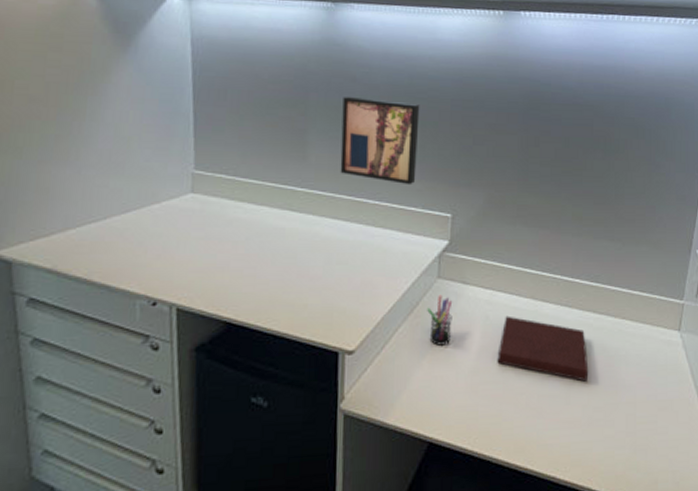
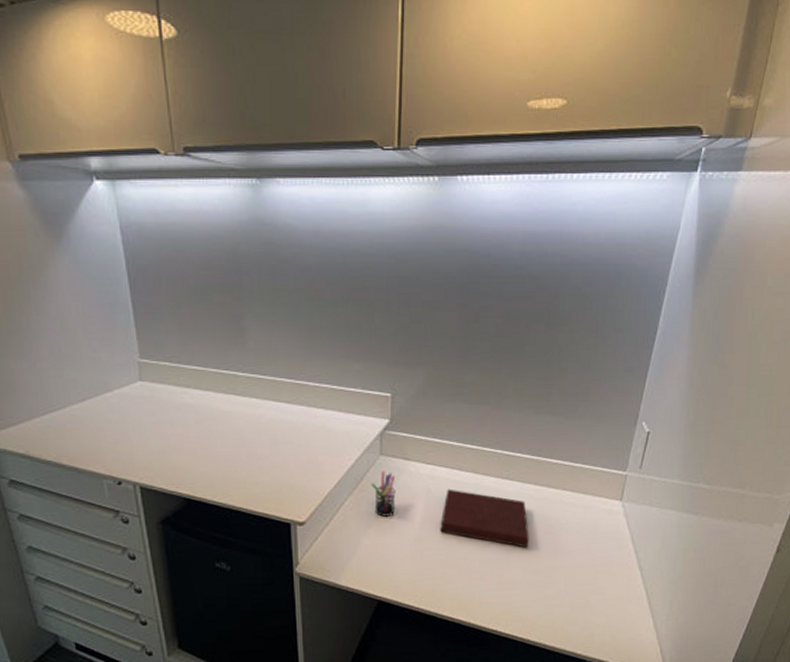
wall art: present [340,96,420,186] -> none [276,278,355,367]

